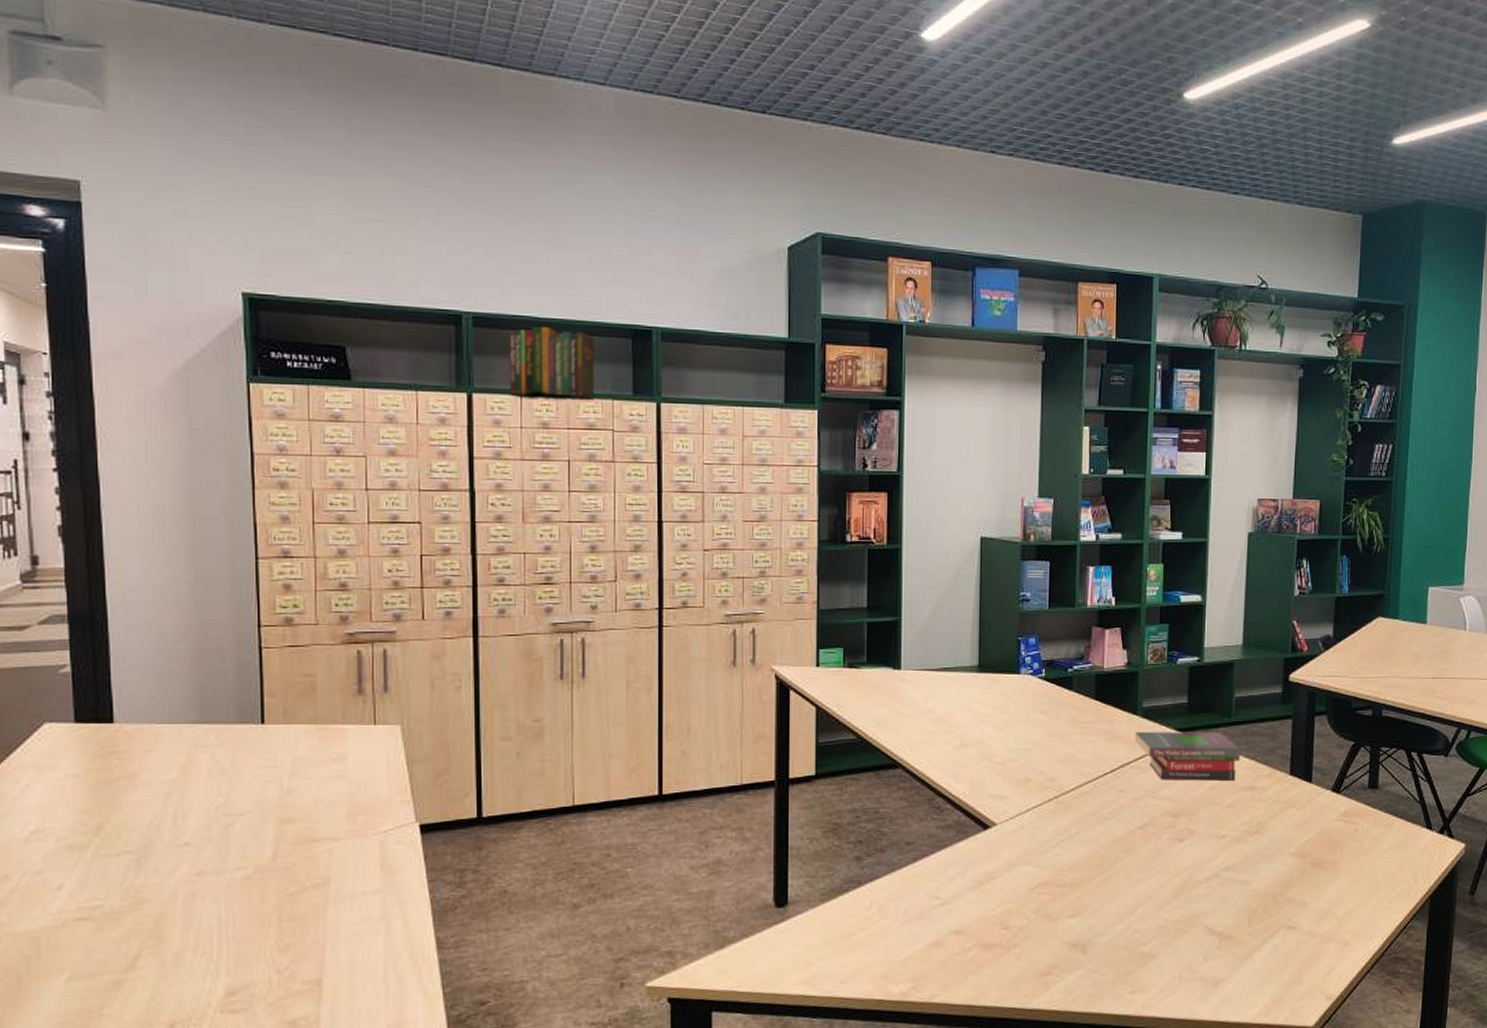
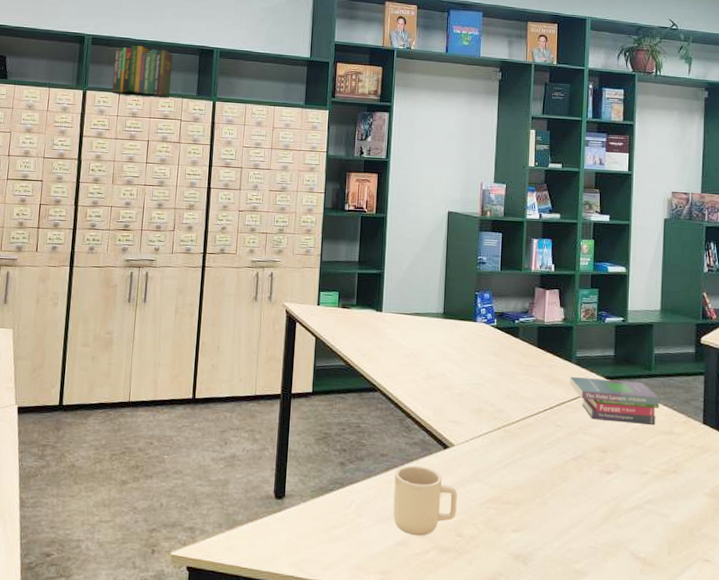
mug: none [924,852,1002,934] -> present [393,465,457,536]

